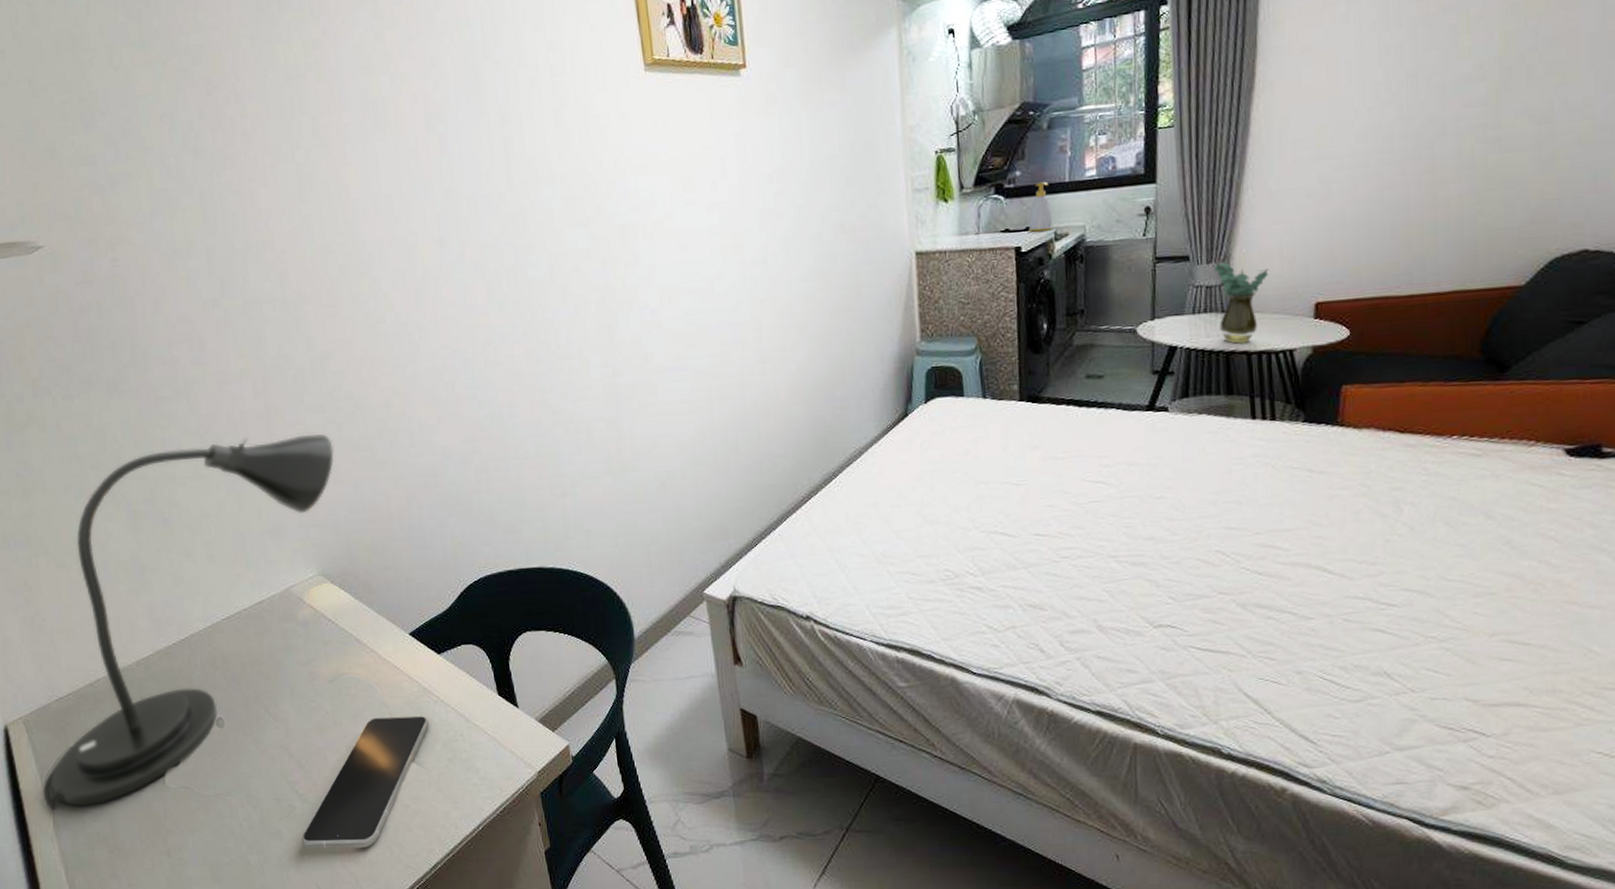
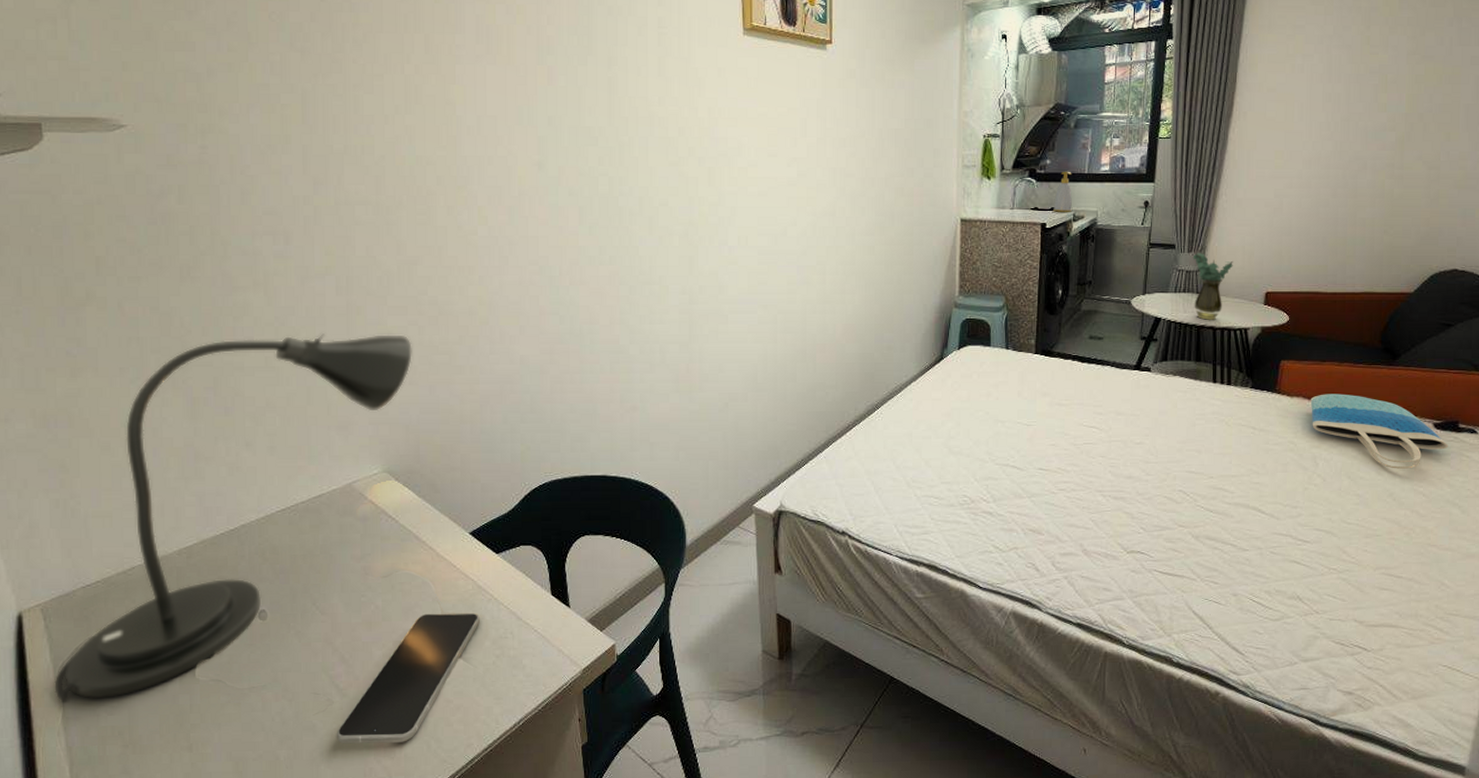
tote bag: none [1386,420,1589,510] -> present [1310,394,1449,469]

